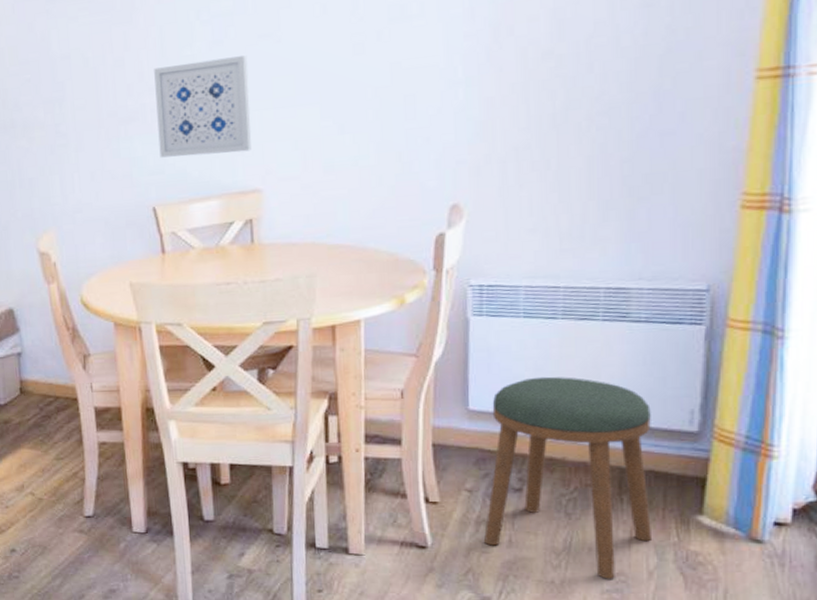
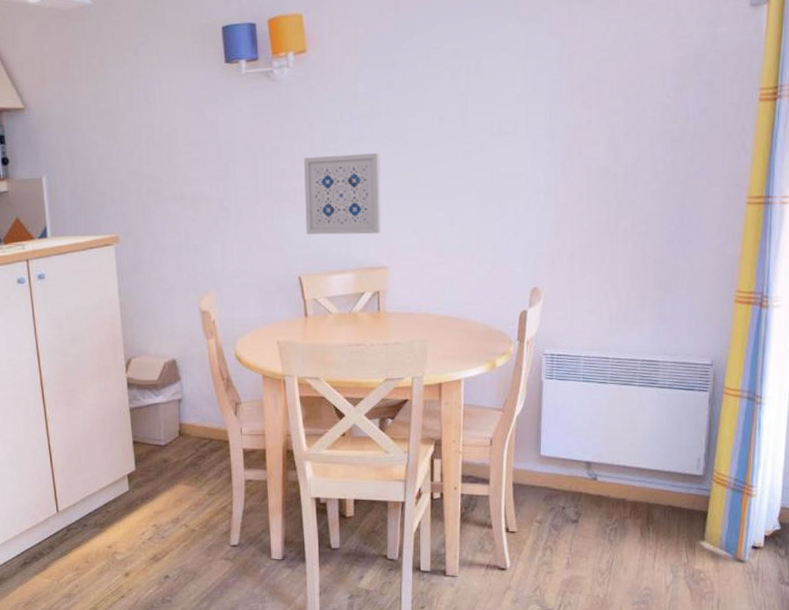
stool: present [484,376,653,579] -> none [549,429,671,593]

